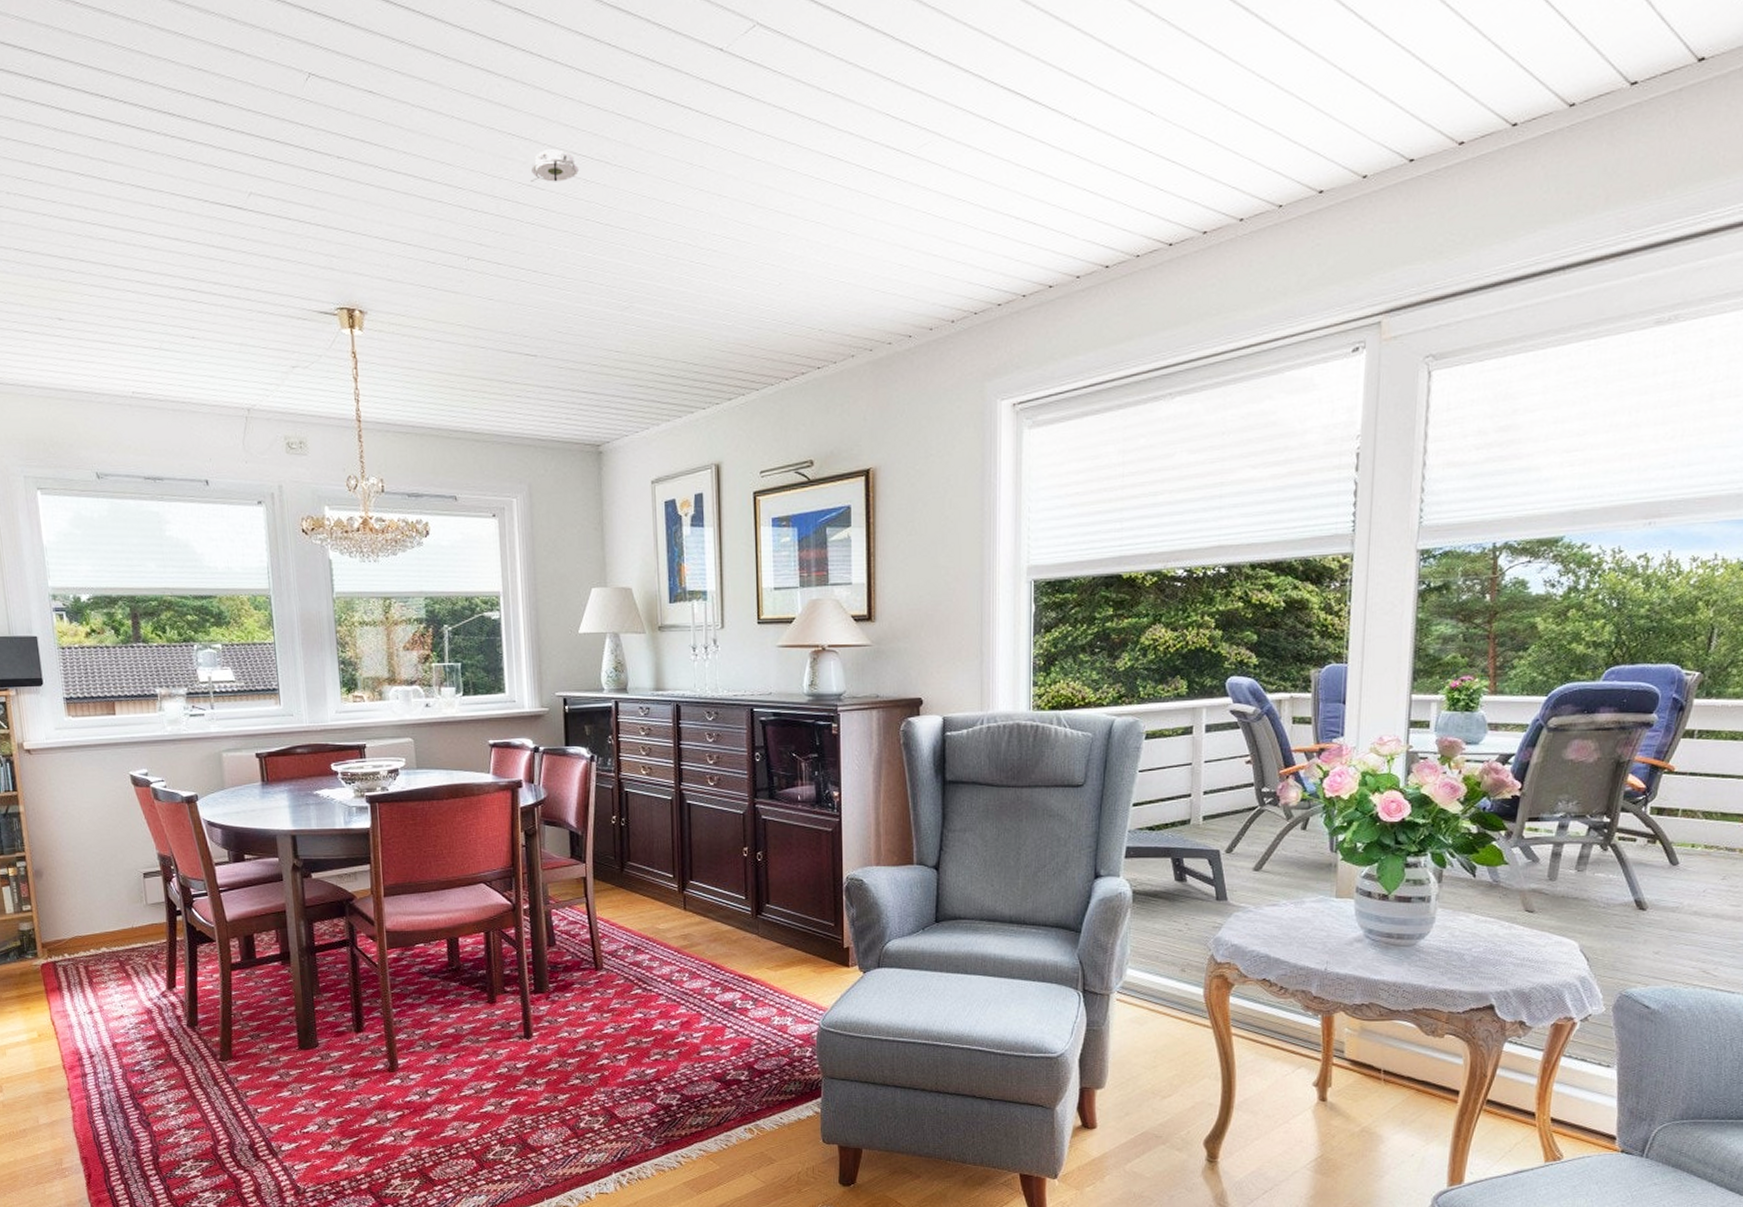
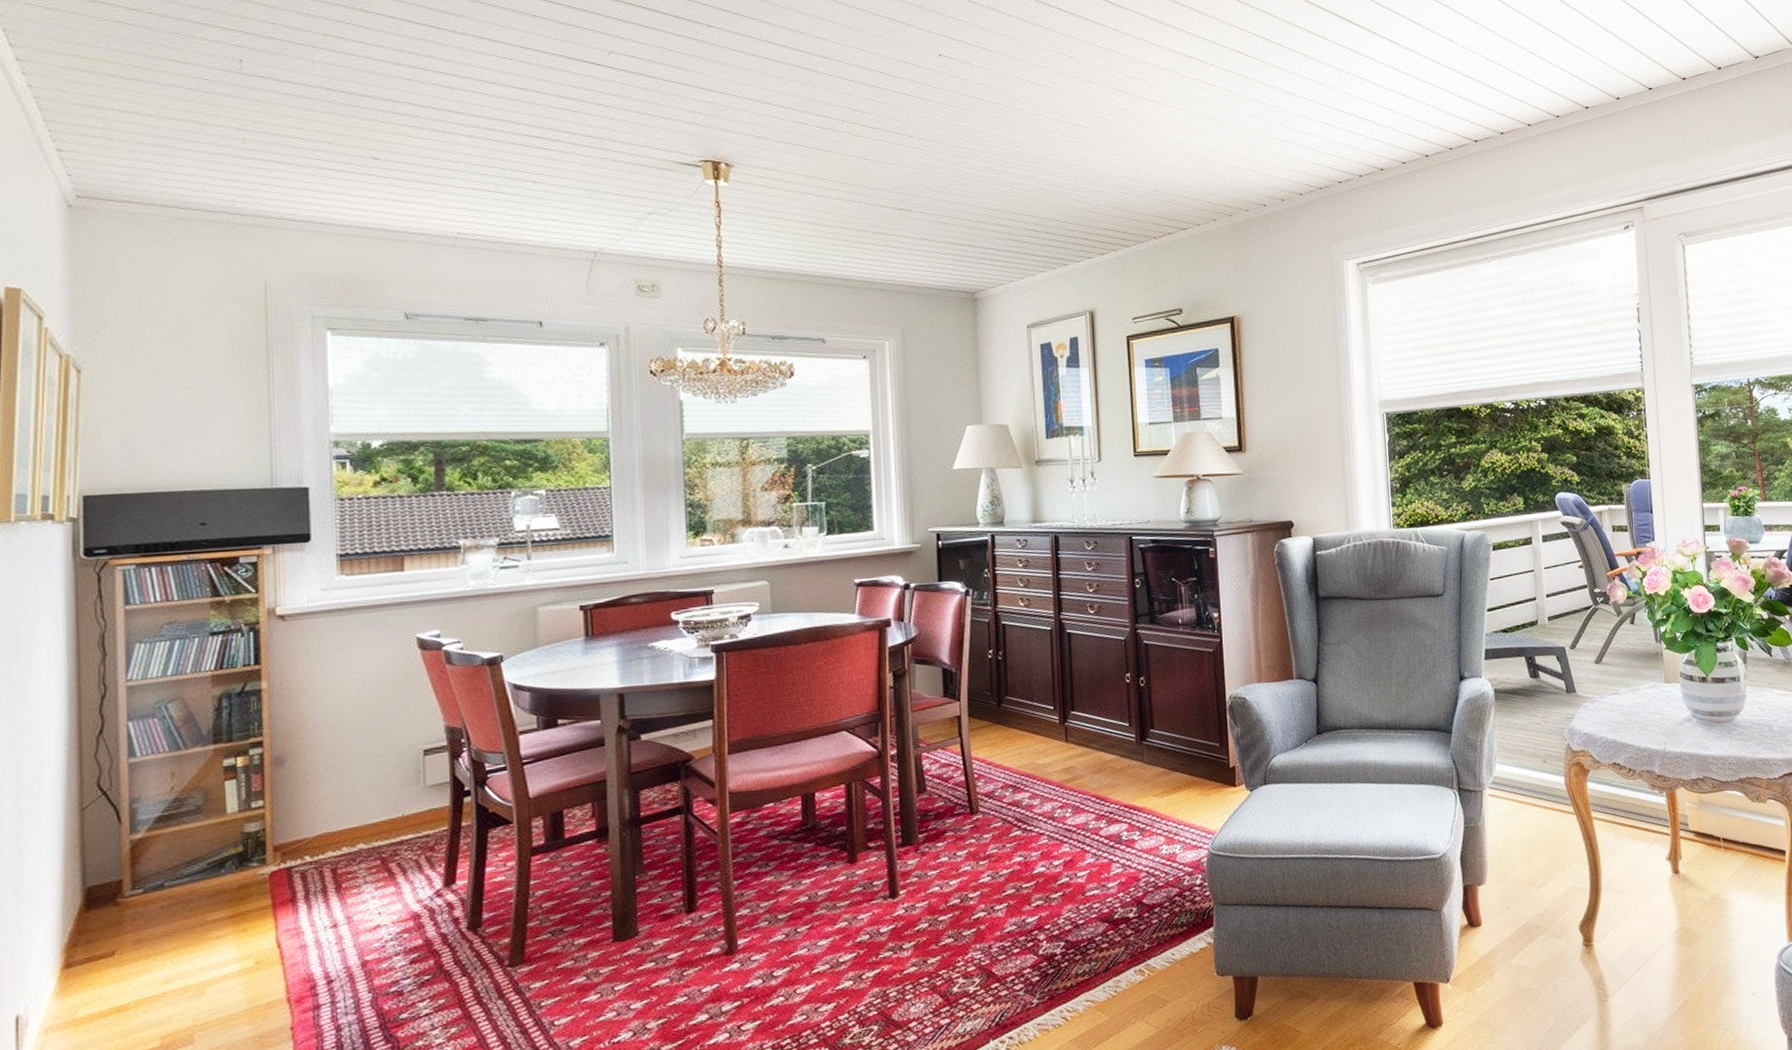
smoke detector: present [531,149,579,182] -> none [907,33,955,61]

